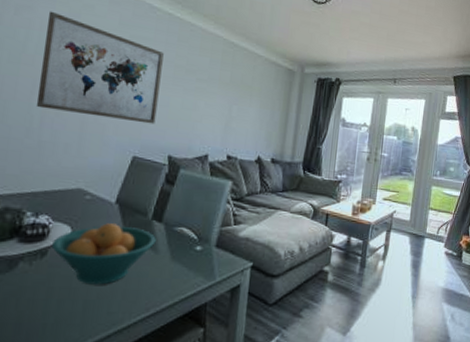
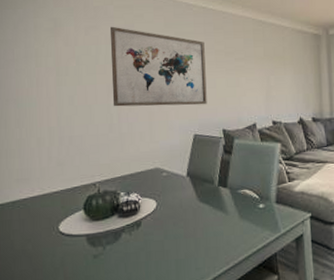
fruit bowl: present [51,223,156,285] -> none [143,193,225,247]

